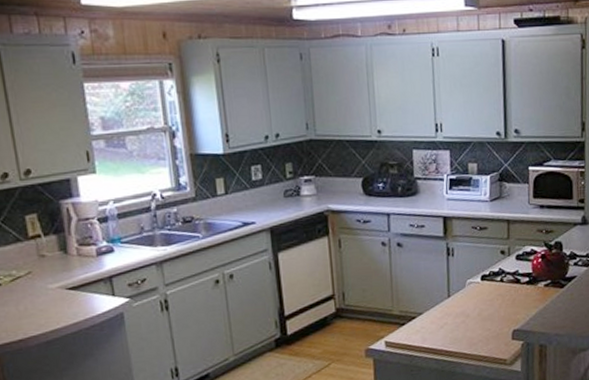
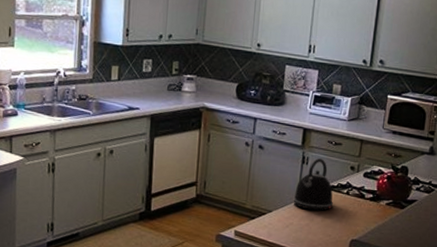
kettle: none [443,247,488,306] -> present [293,158,333,211]

